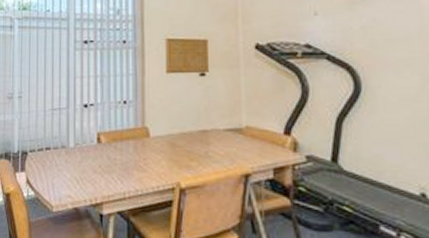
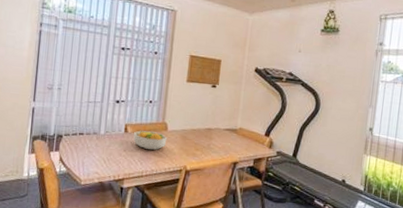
fruit bowl: none [109,139,151,163] -> present [133,130,167,150]

